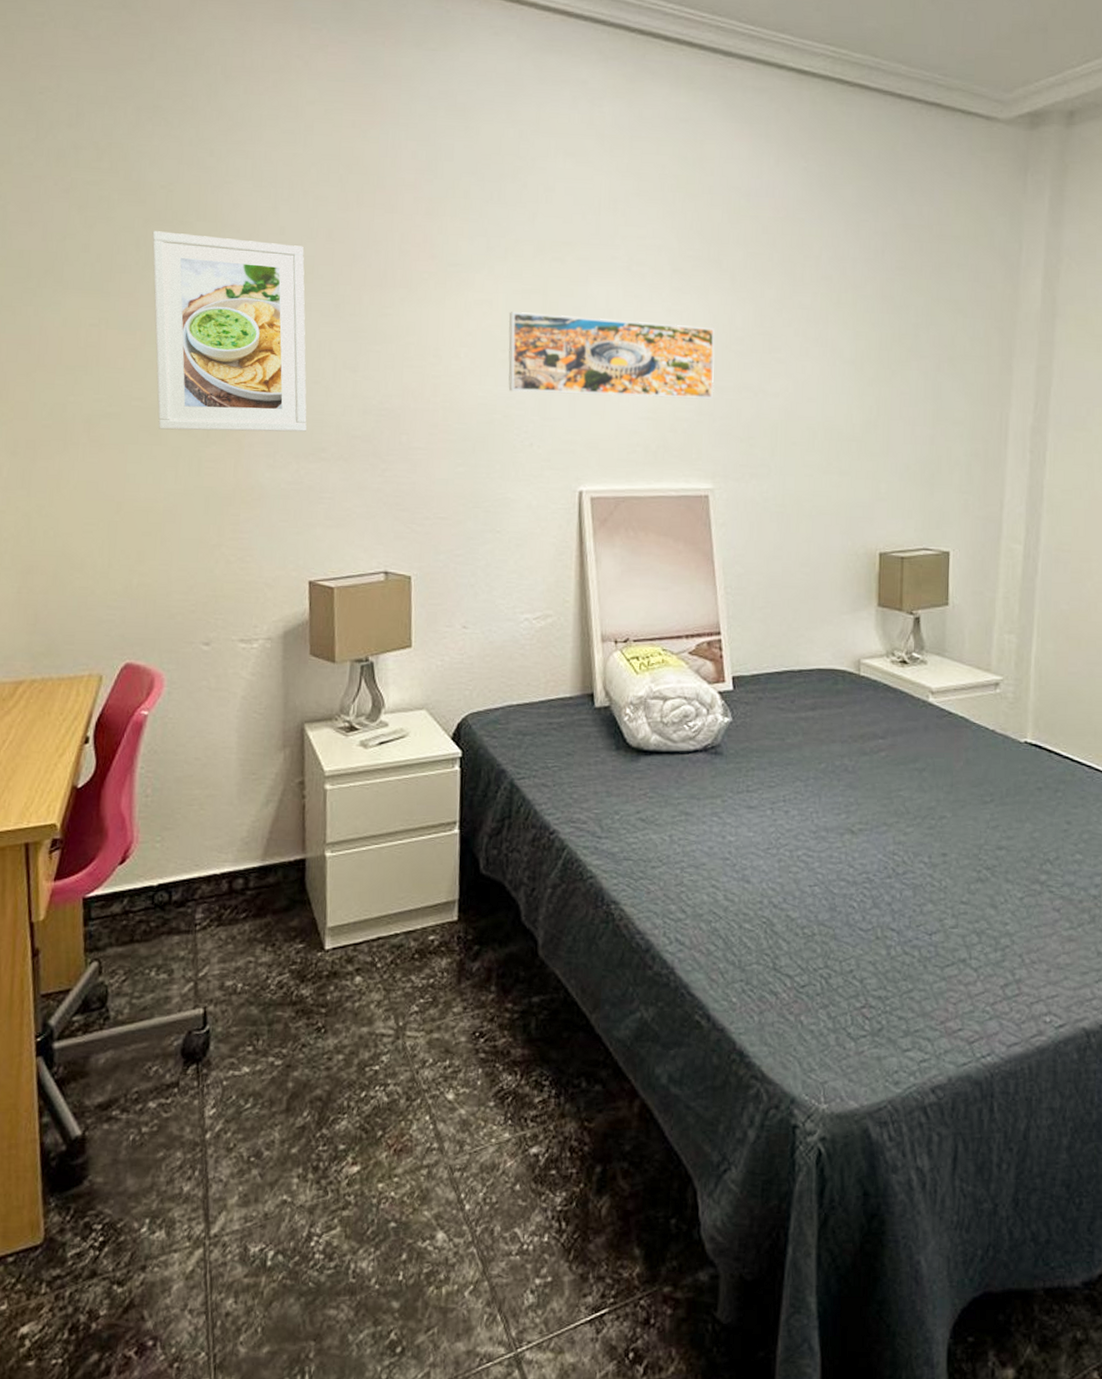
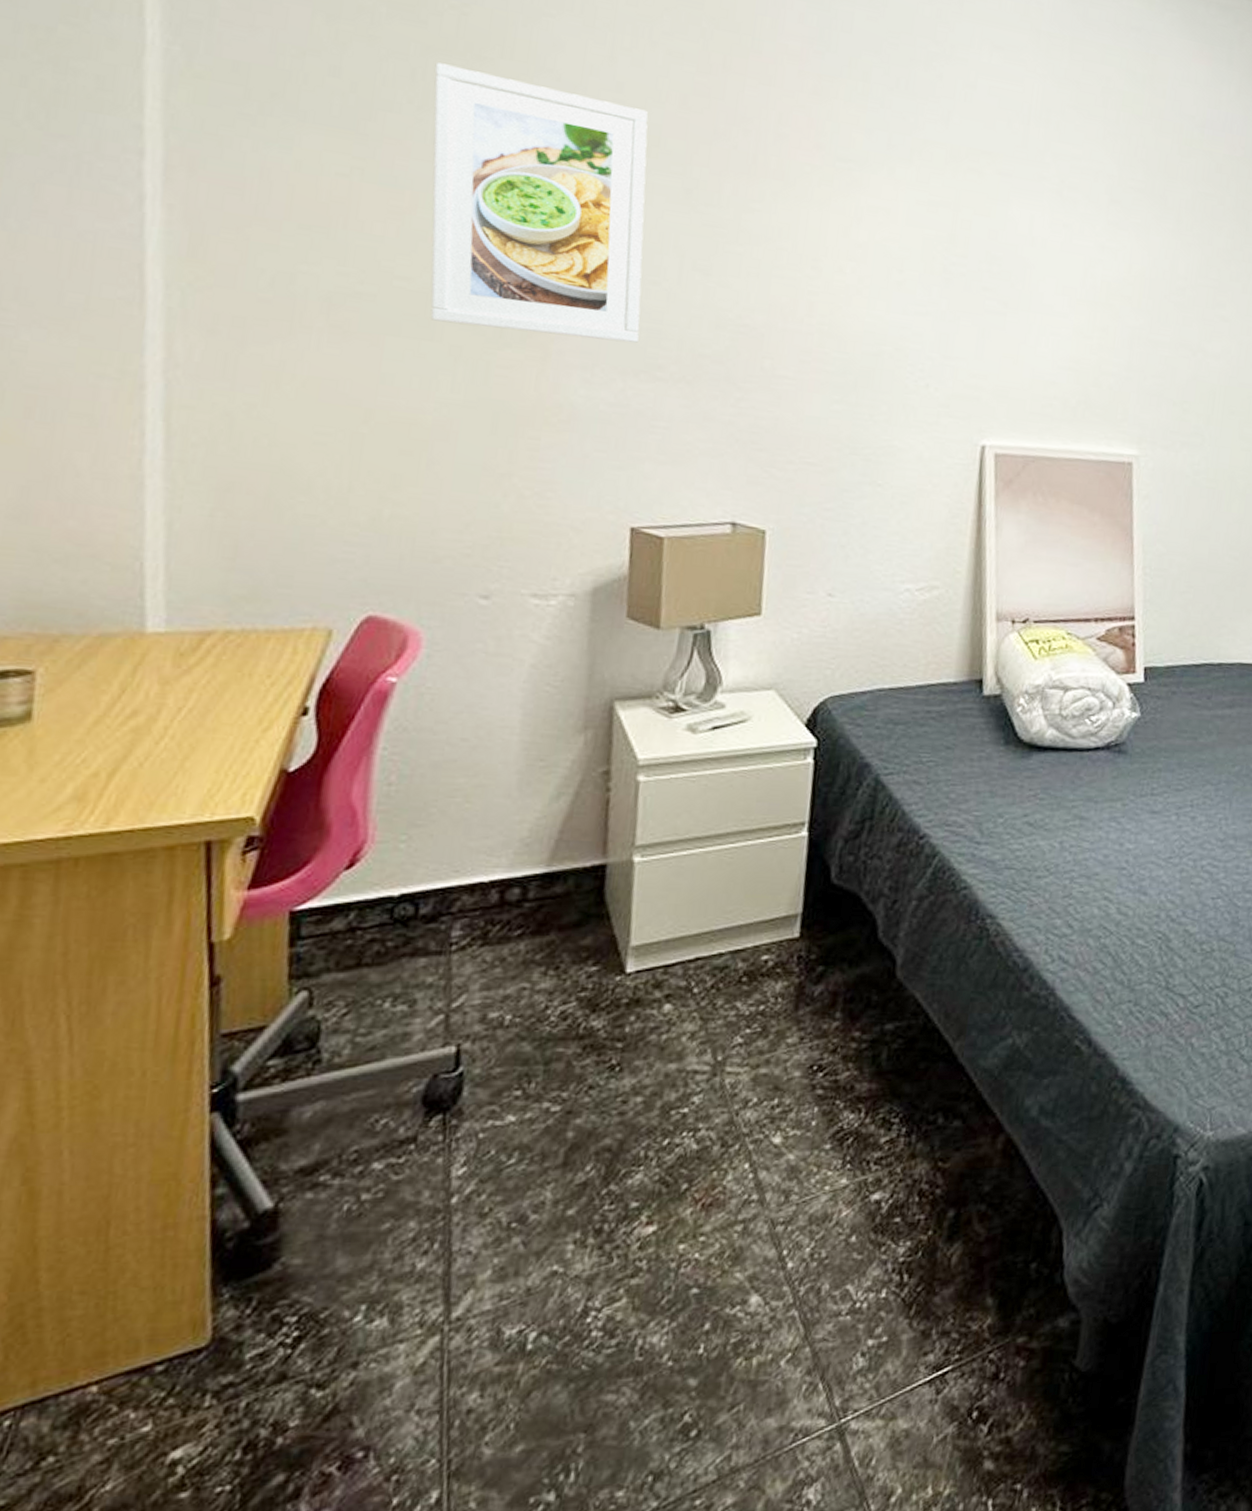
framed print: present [508,312,715,399] -> none [903,225,1153,353]

